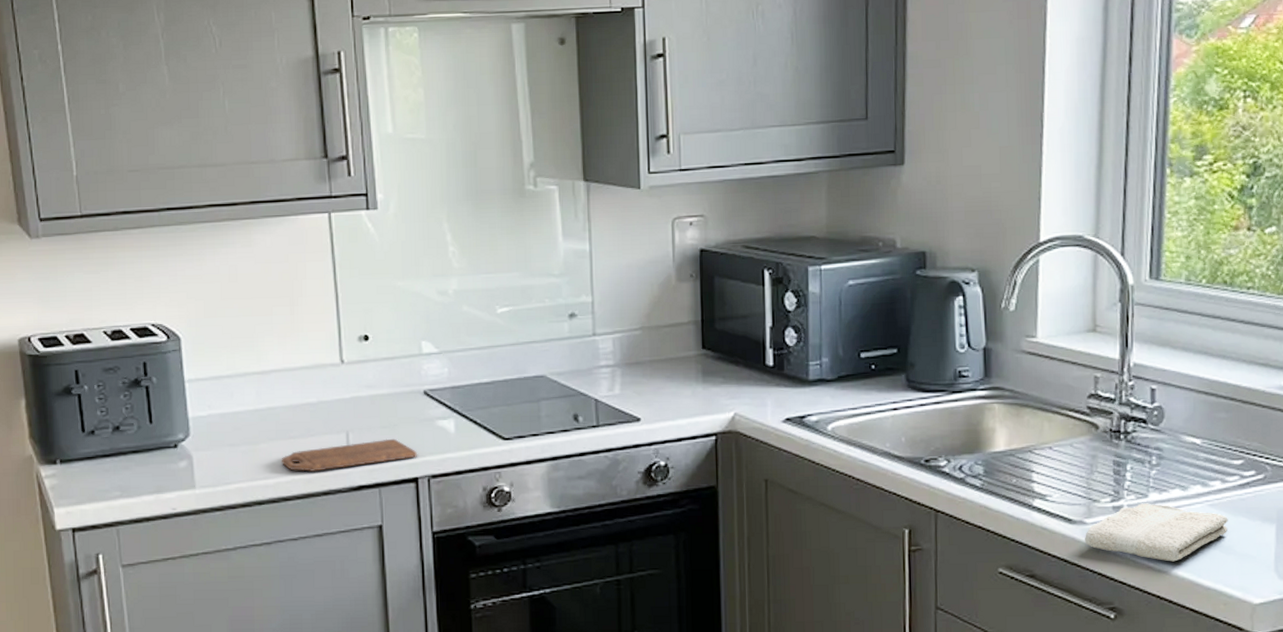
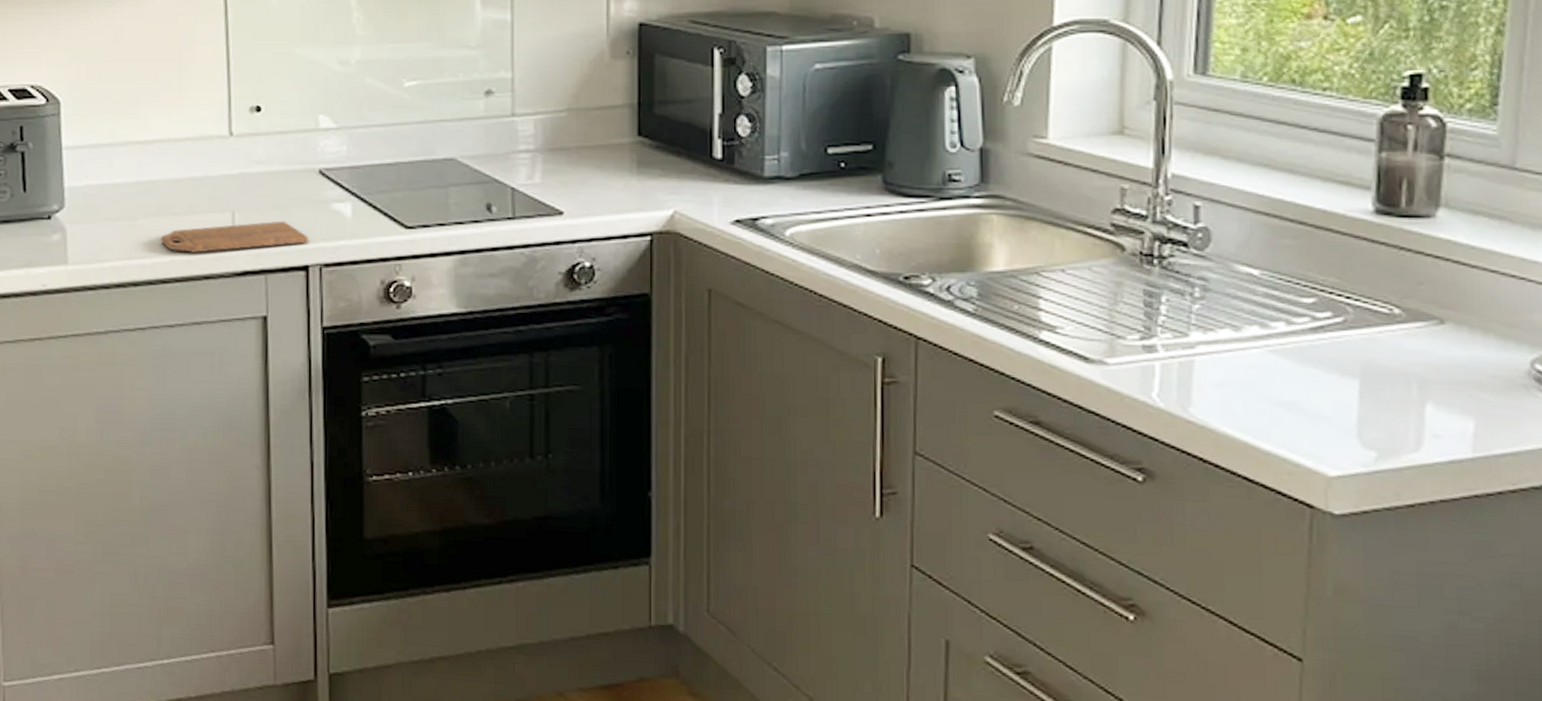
washcloth: present [1085,503,1228,562] -> none [1105,343,1295,418]

